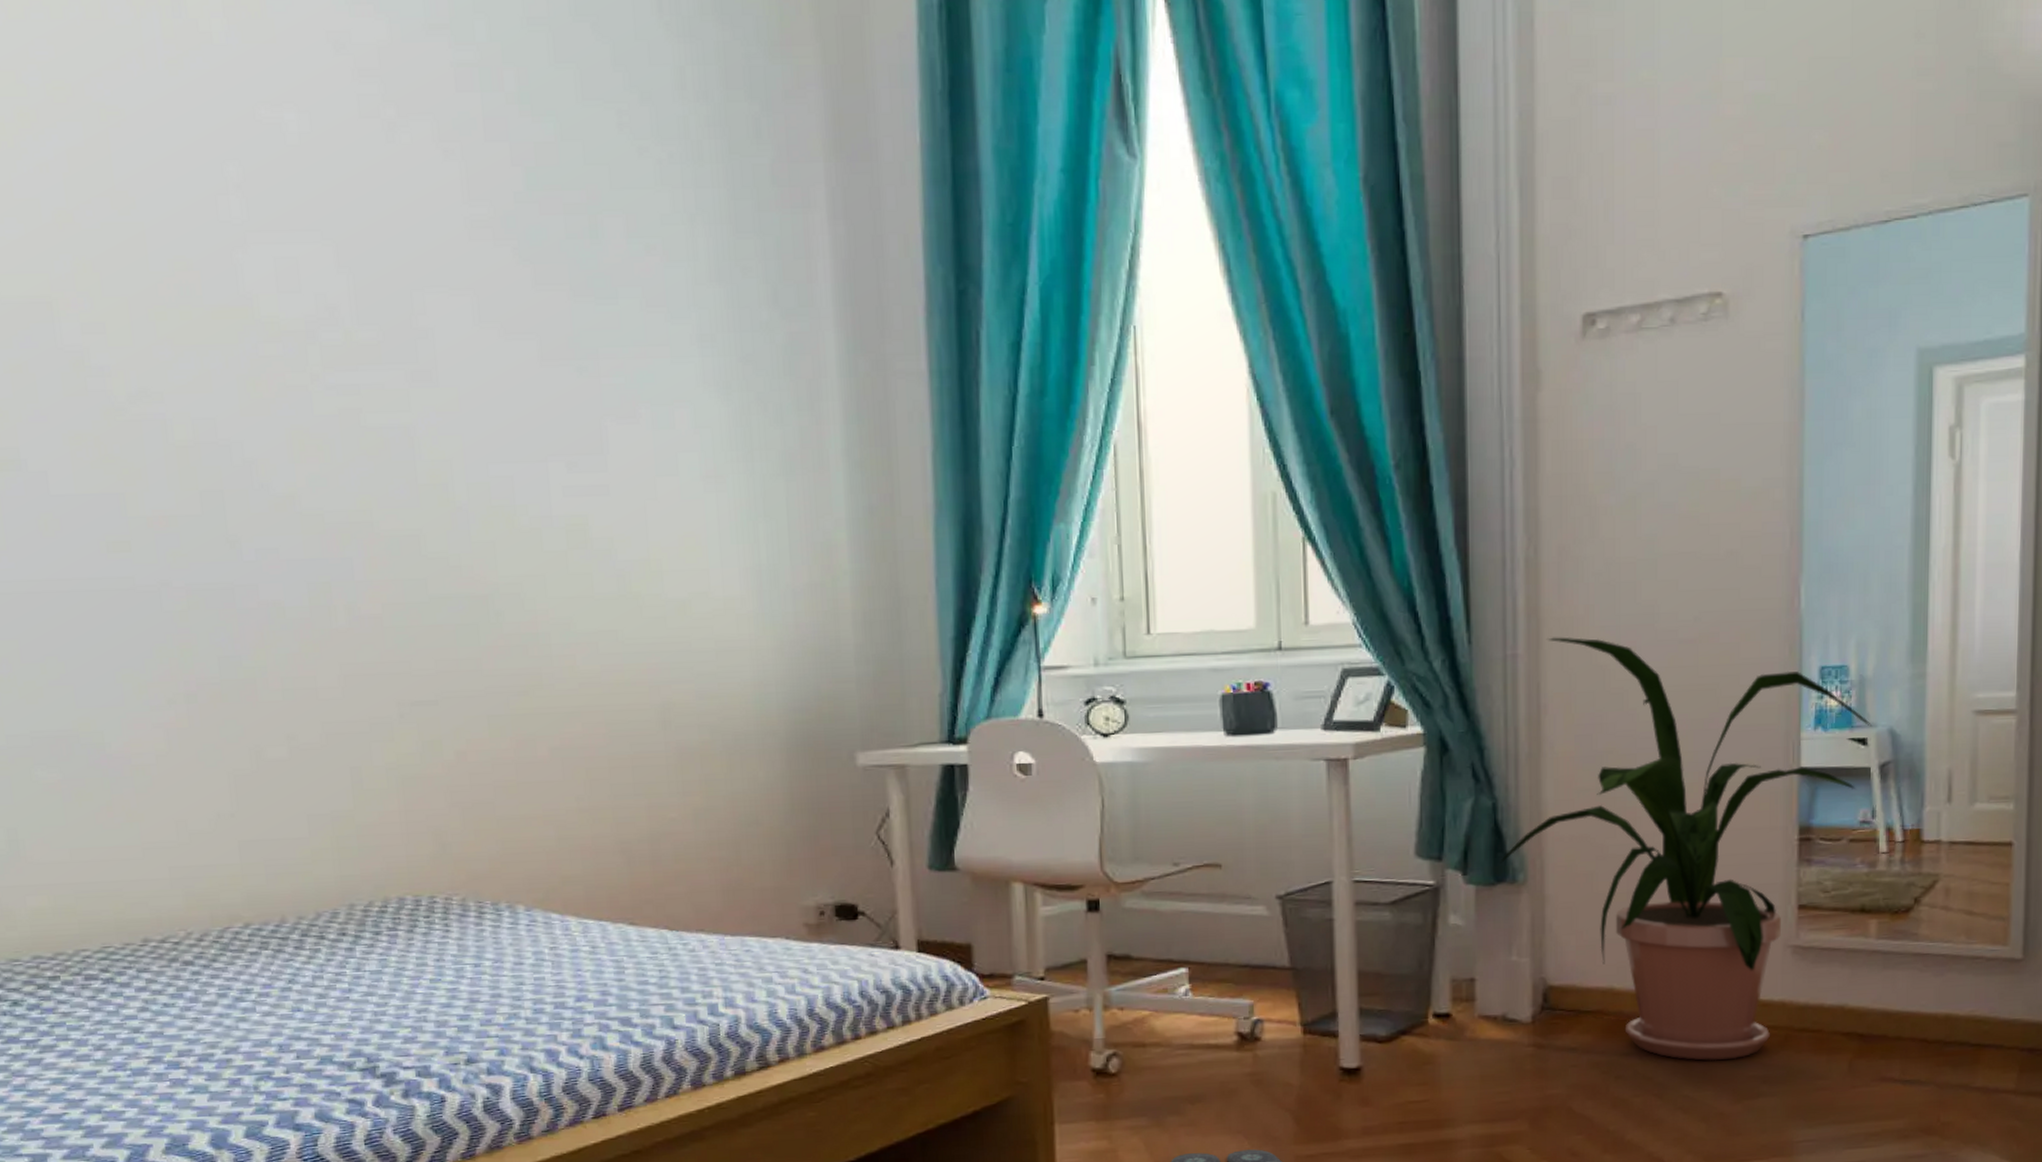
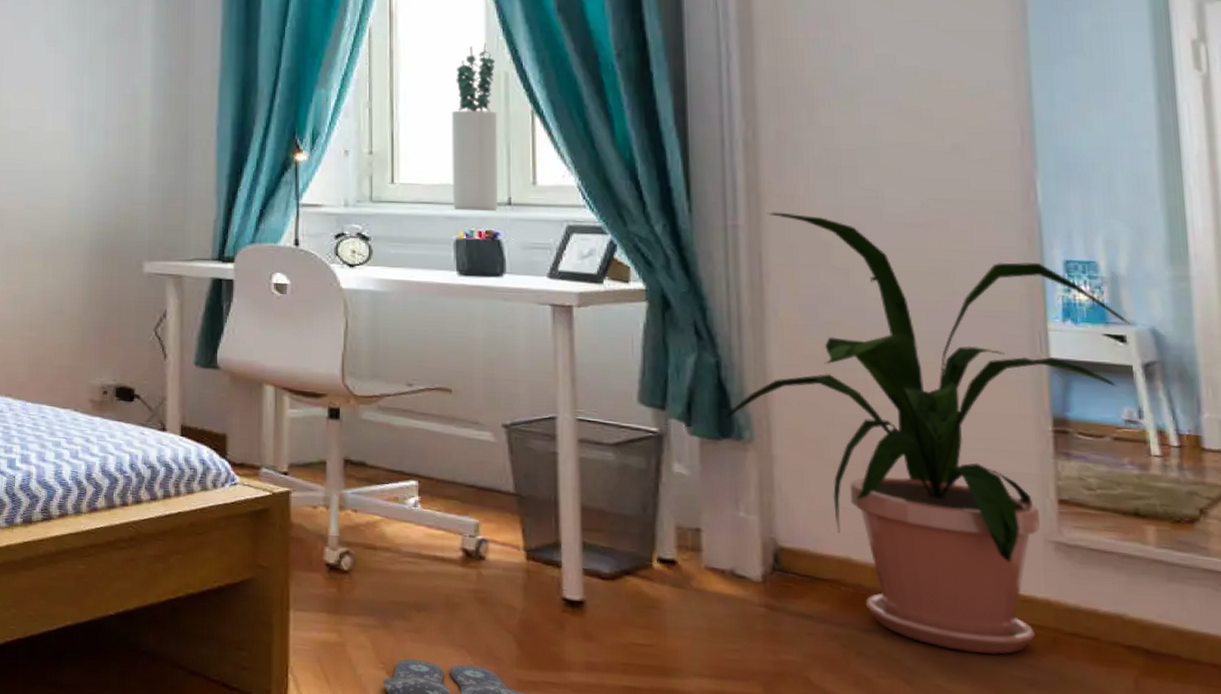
vase: none [1213,457,1268,660] -> present [451,42,499,212]

